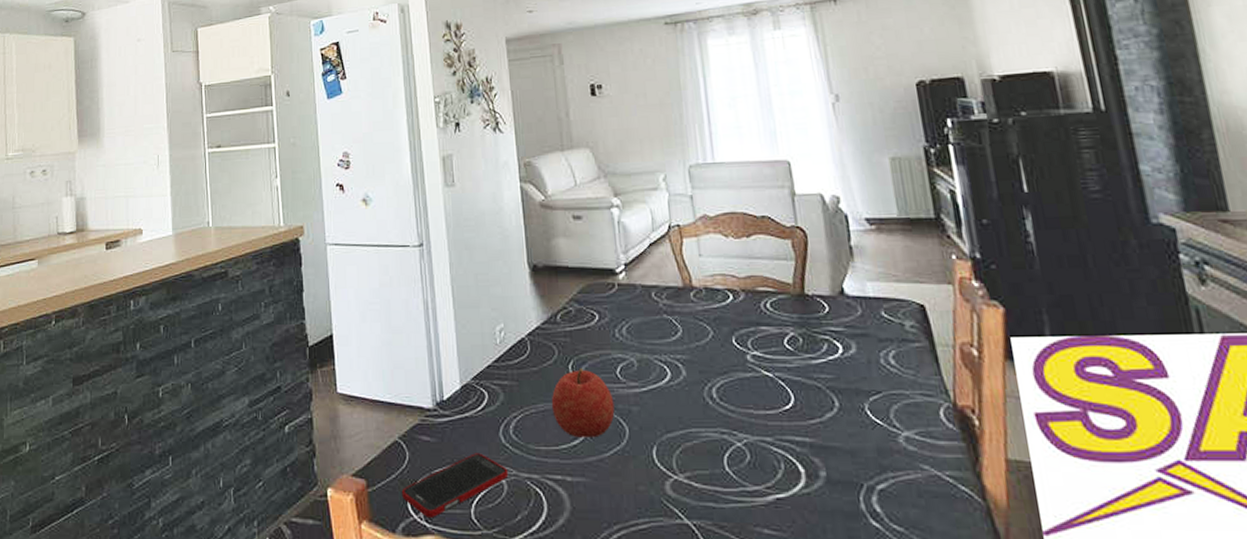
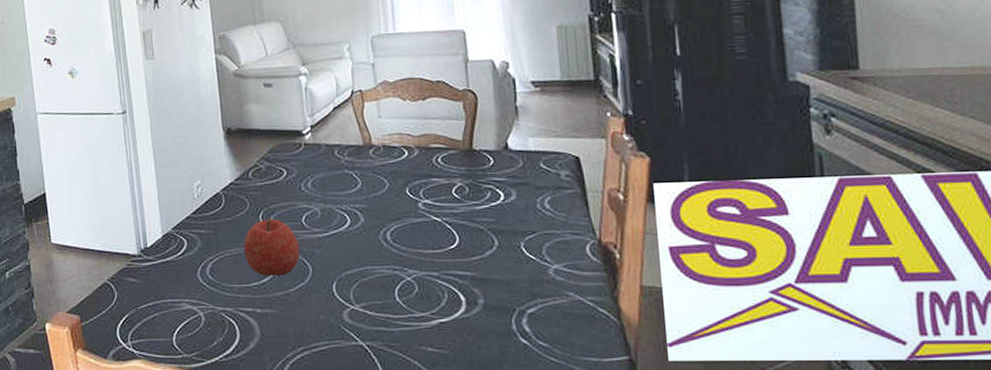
cell phone: present [401,453,509,517] -> none [111,291,206,345]

